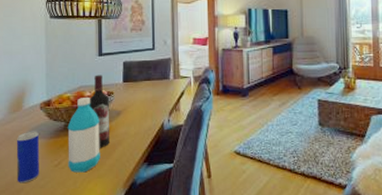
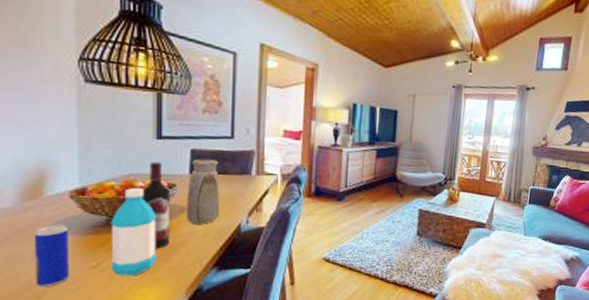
vase: none [121,69,147,125] -> present [187,159,220,224]

